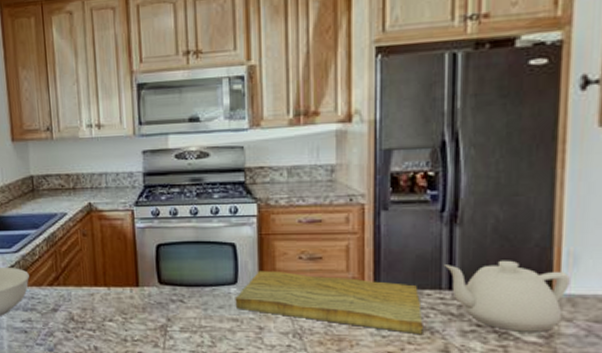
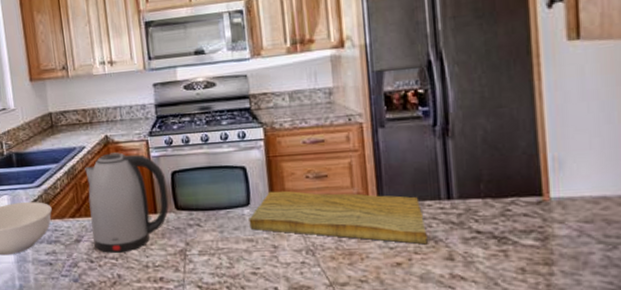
kettle: none [65,221,152,325] -> present [85,152,169,253]
teapot: present [443,260,570,332] -> none [440,168,558,236]

